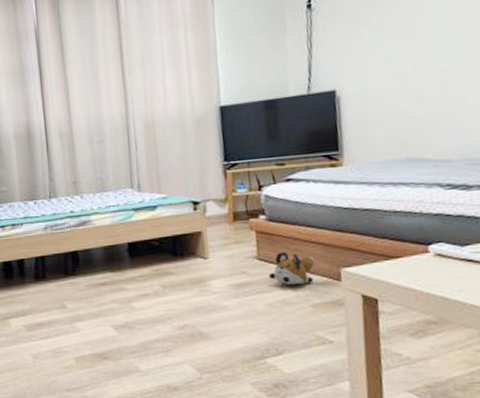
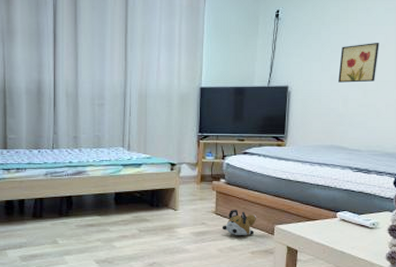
wall art: none [404,18,460,77] -> present [338,43,379,83]

